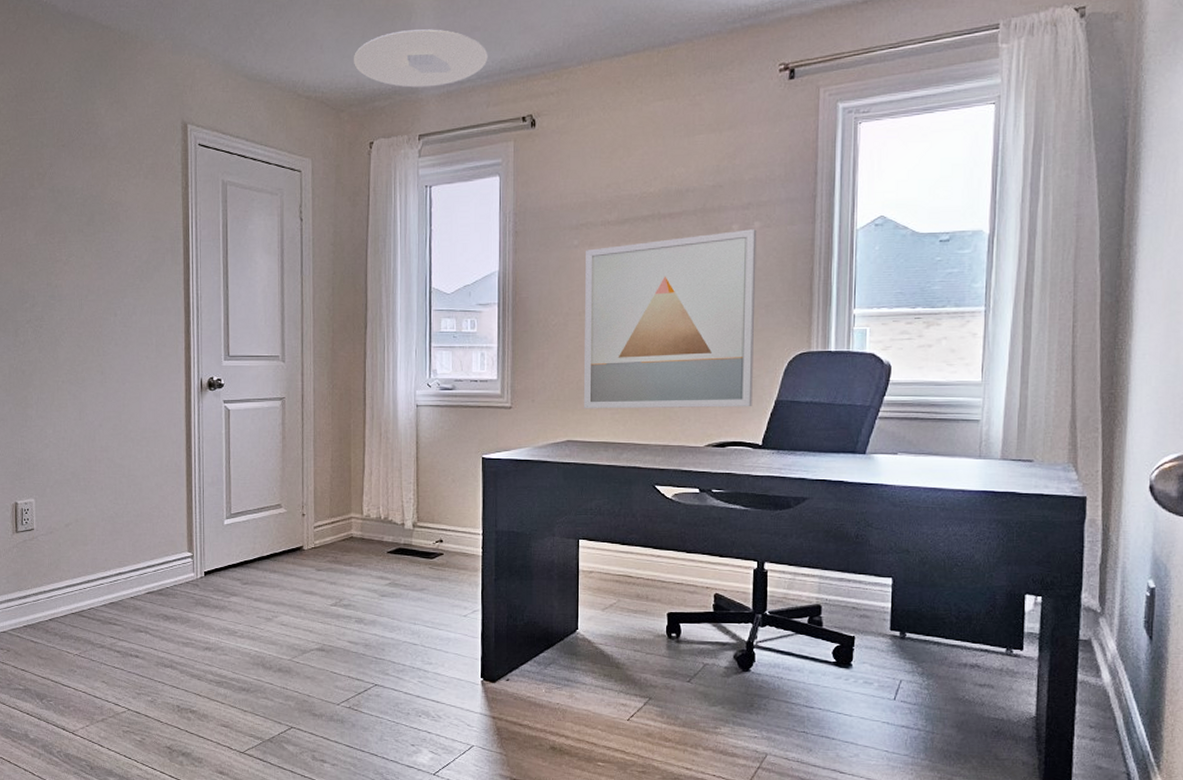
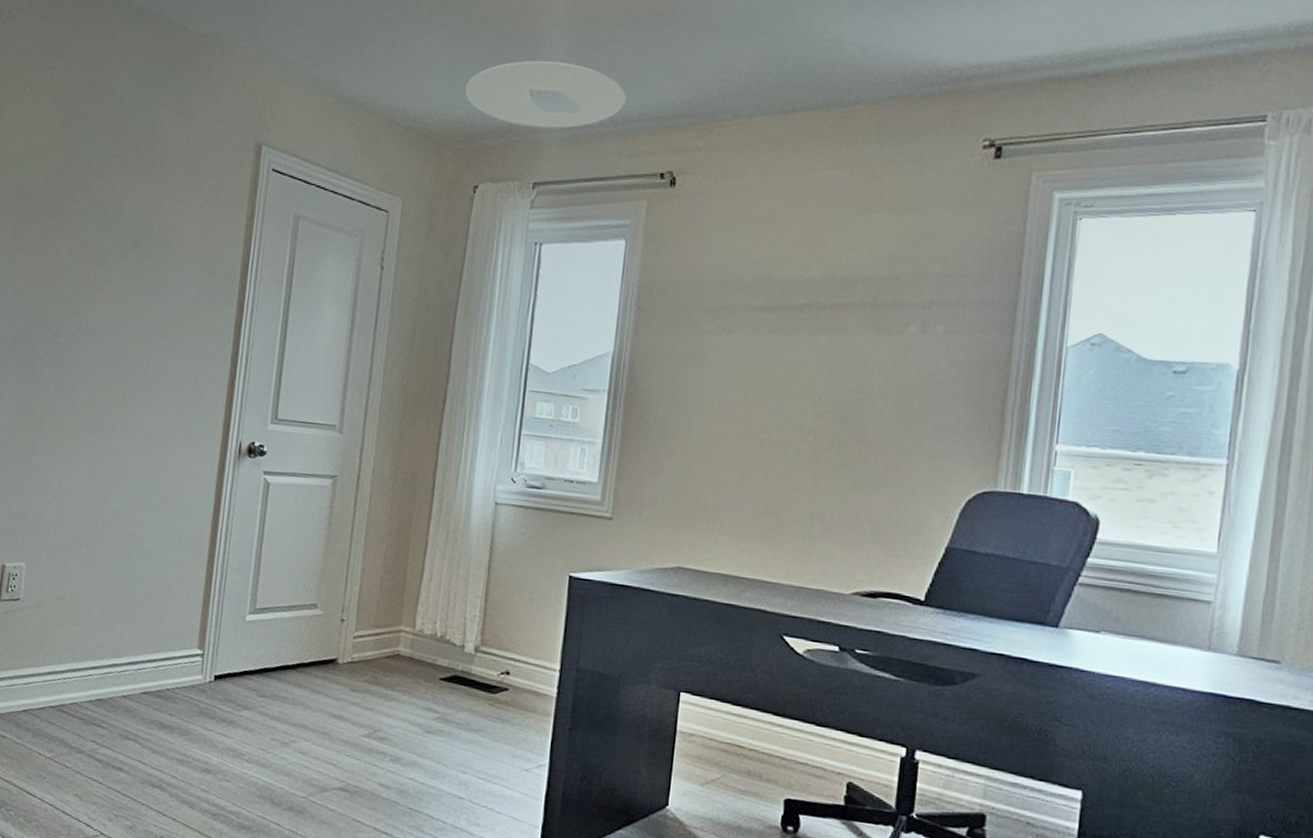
wall art: present [583,229,757,409] -> none [701,333,939,552]

